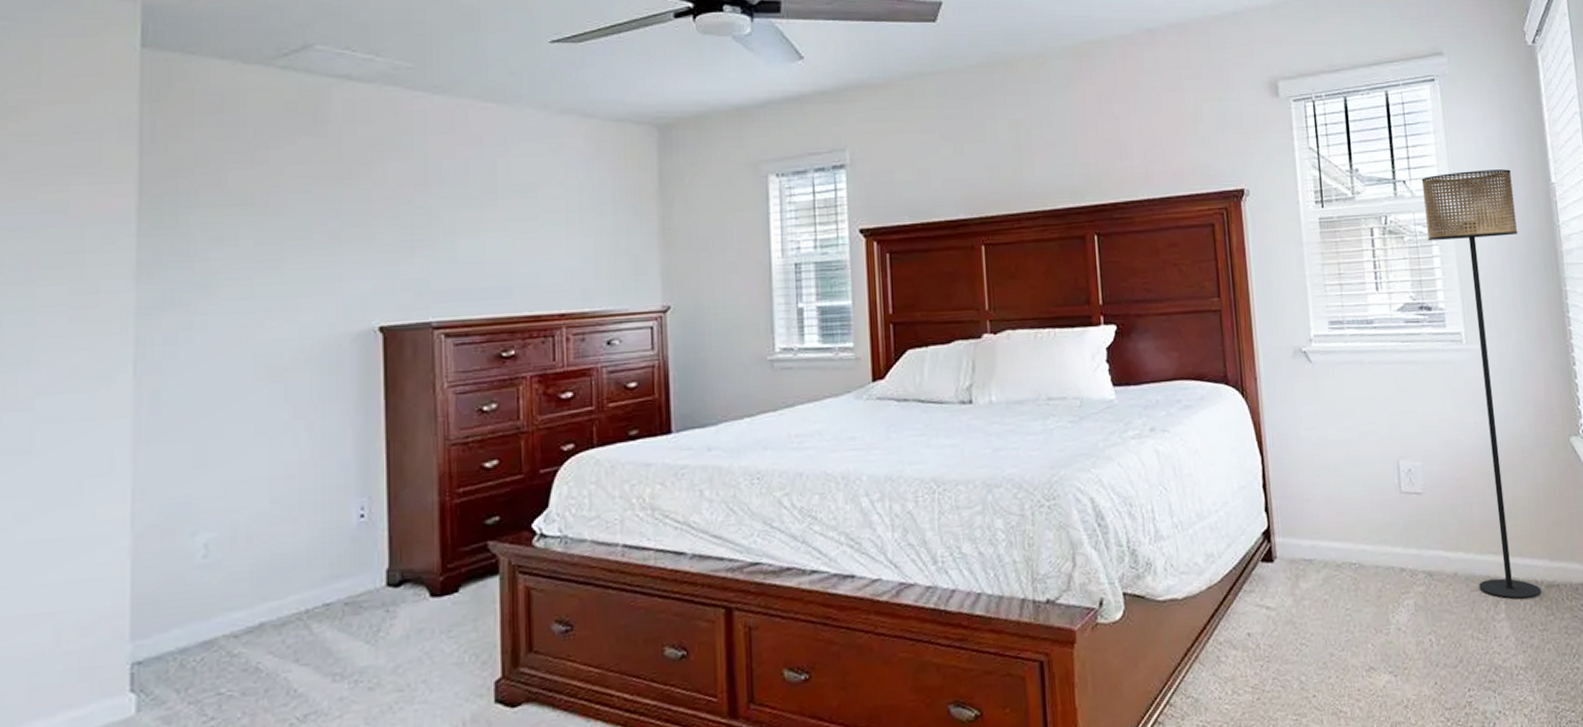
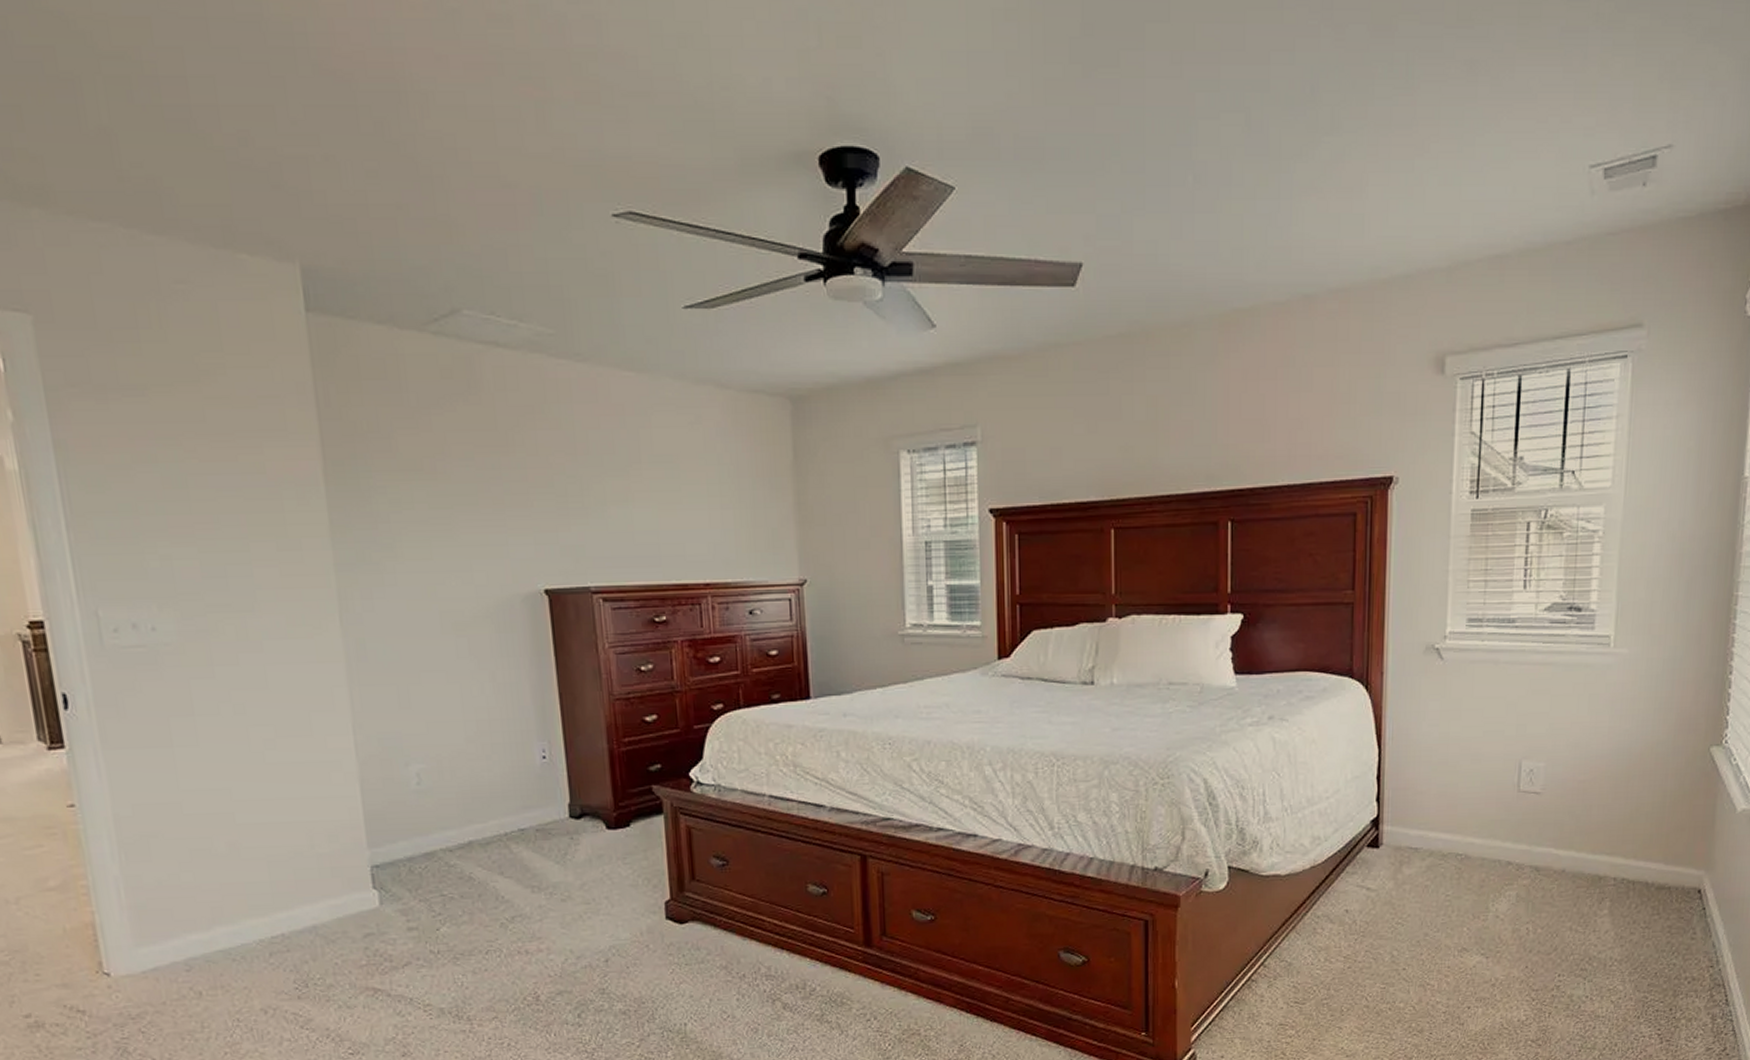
floor lamp: present [1421,169,1542,600] -> none [1586,461,1699,899]

